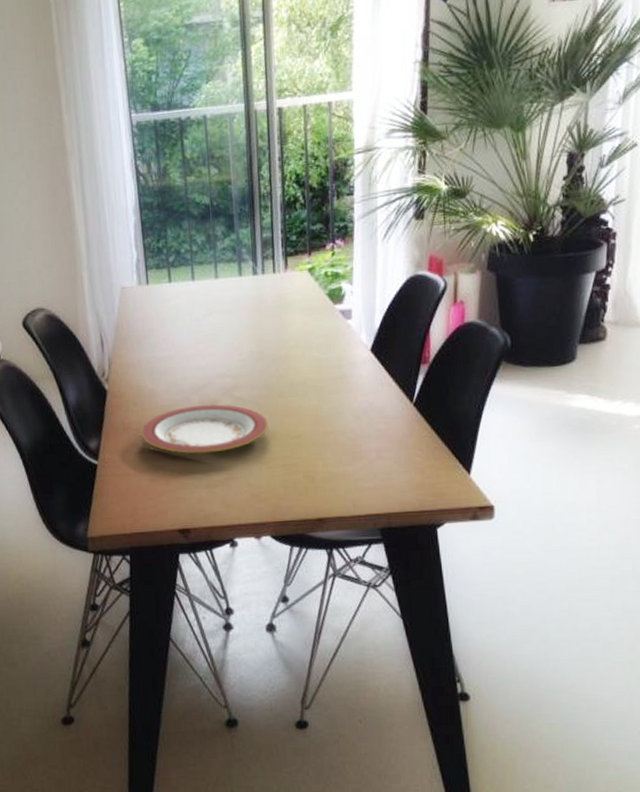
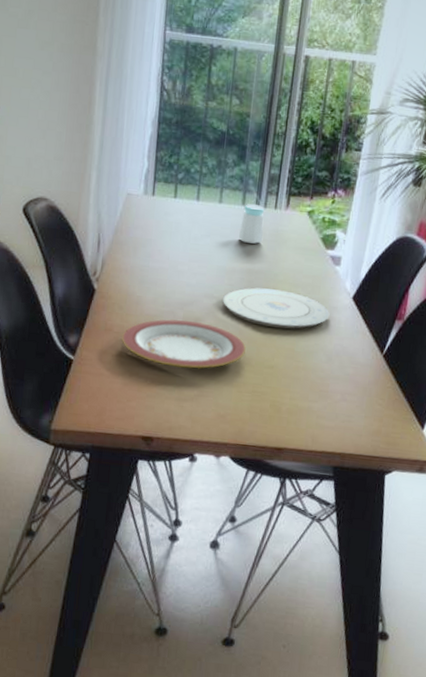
plate: none [235,355,350,396] -> present [222,287,330,329]
salt shaker: none [241,272,267,314] -> present [239,204,265,244]

